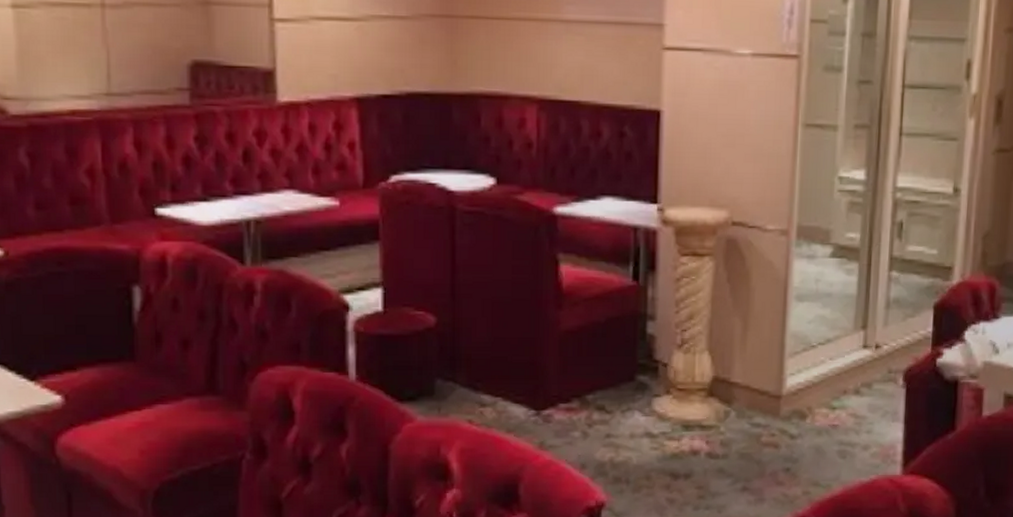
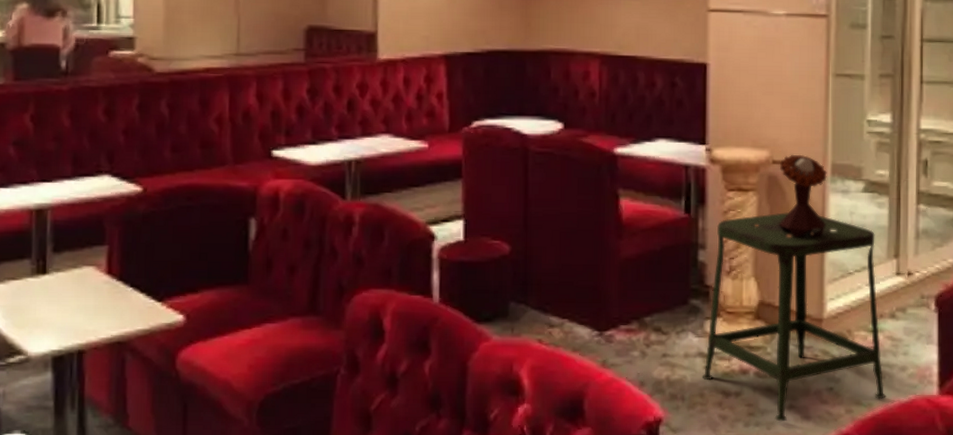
stool: none [648,280,847,505] -> present [702,212,886,422]
mushroom: none [736,215,793,308] -> present [778,154,828,238]

